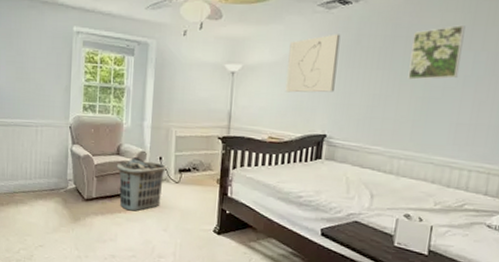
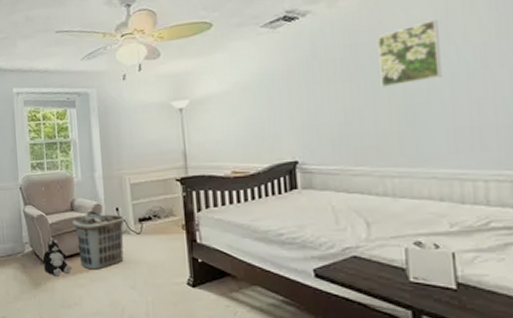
plush toy: none [84,179,111,214] -> present [42,239,72,277]
wall art: present [285,34,341,93] -> none [238,52,297,122]

